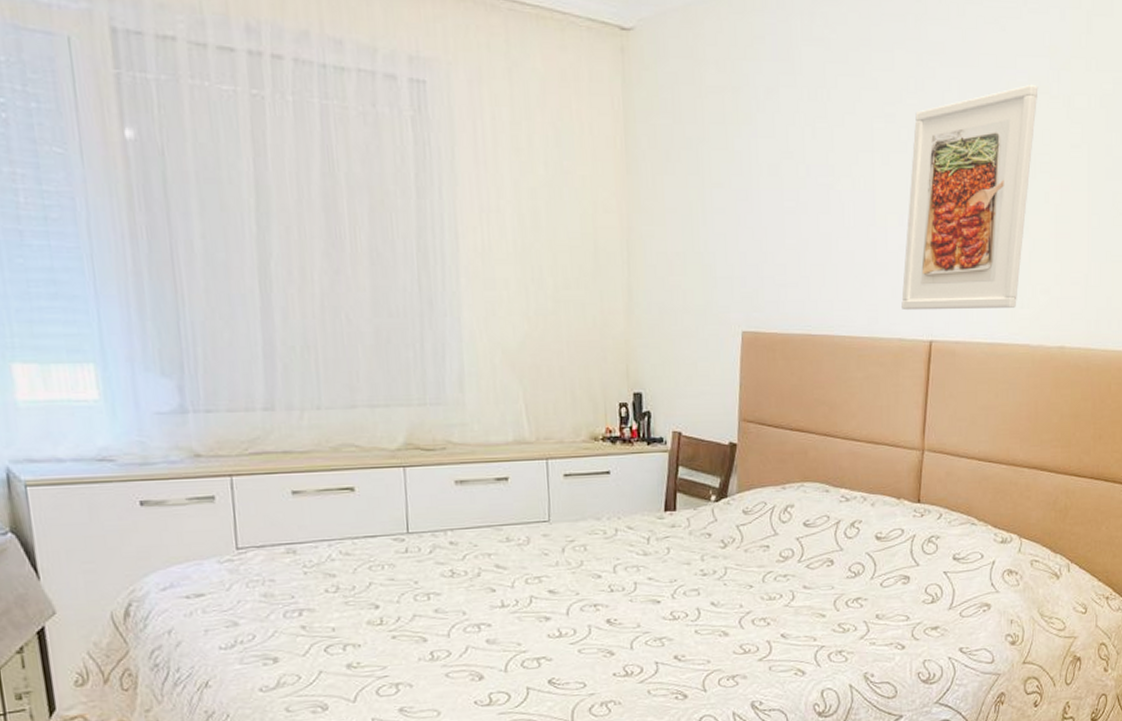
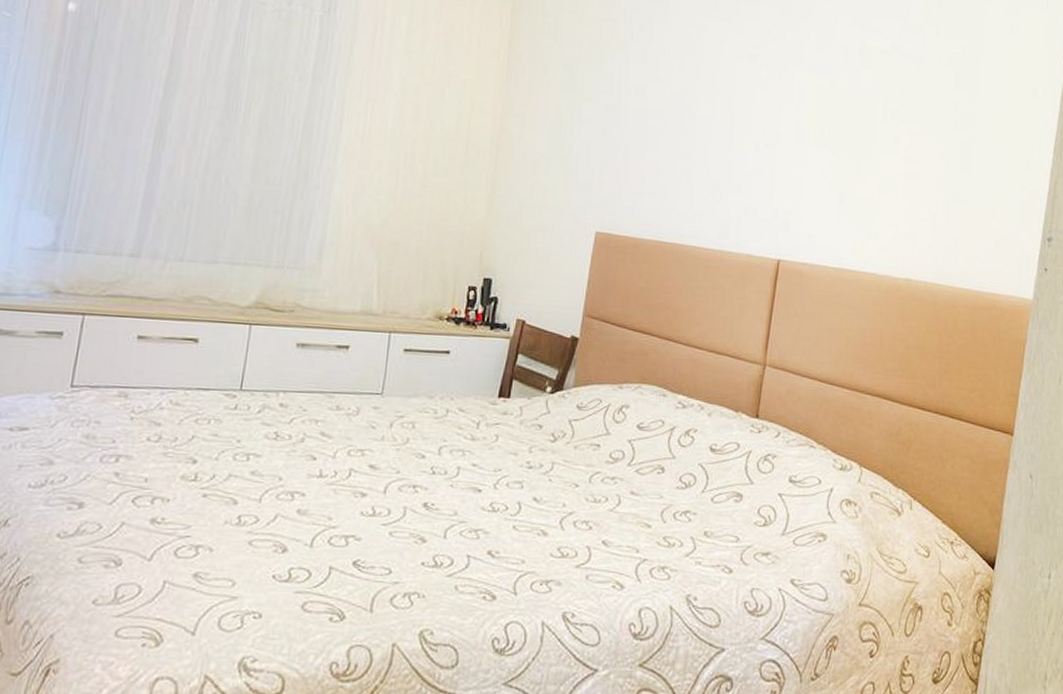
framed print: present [901,83,1039,311] -> none [752,41,892,237]

